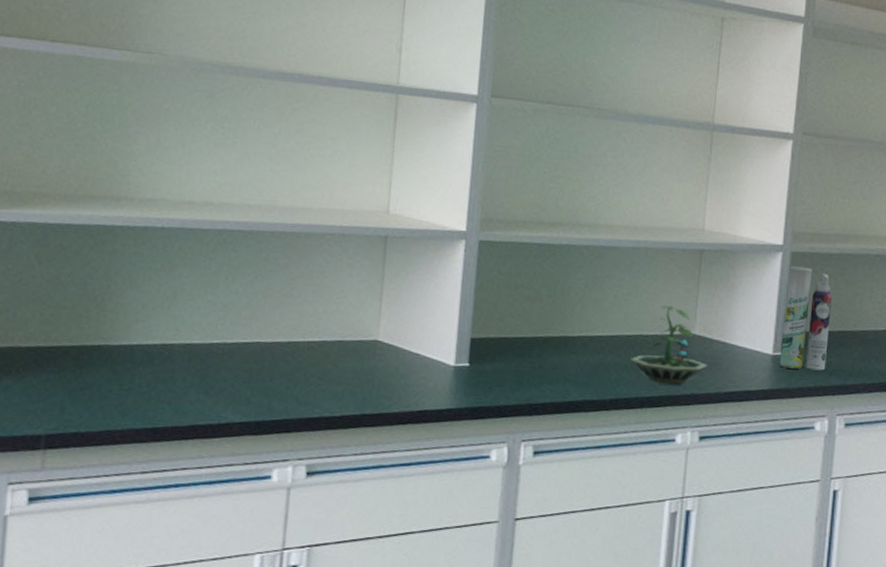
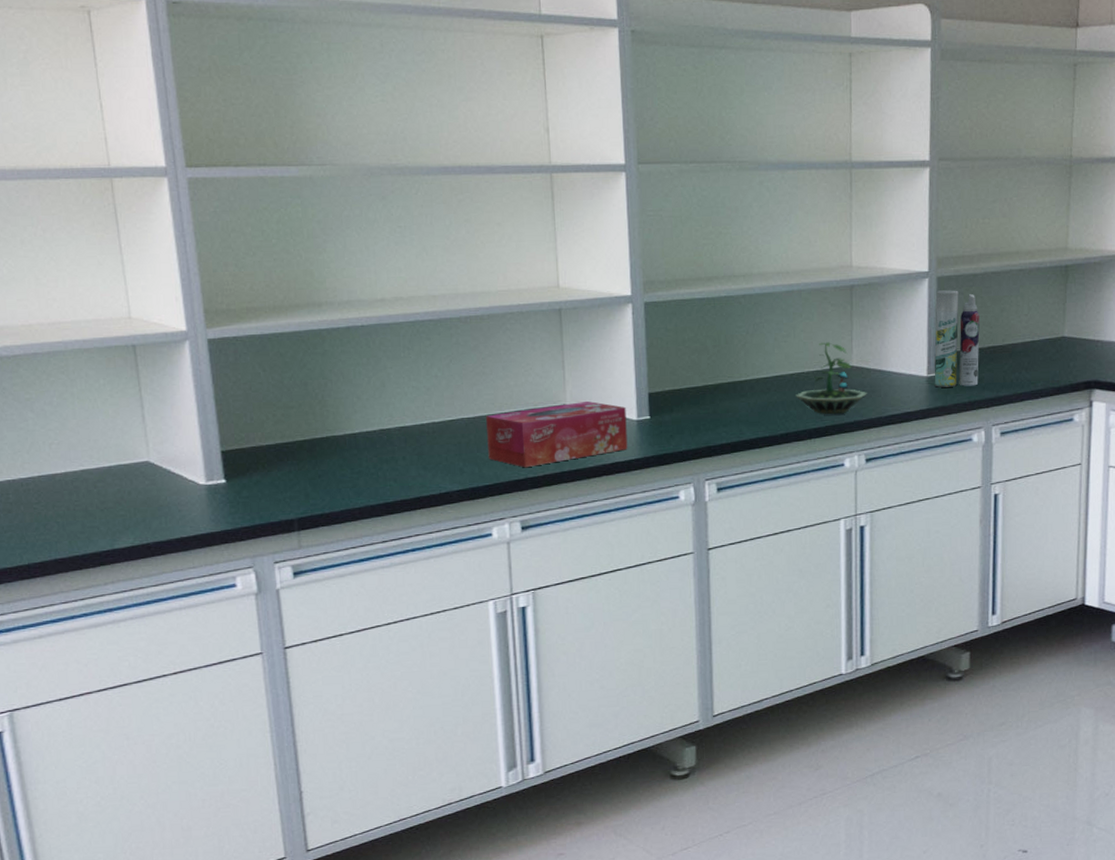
tissue box: none [281,339,444,405] -> present [486,401,628,467]

